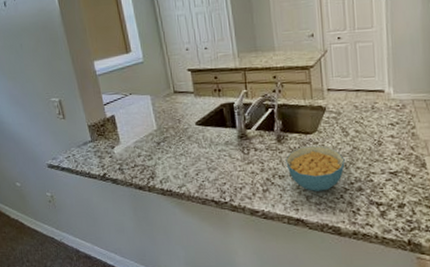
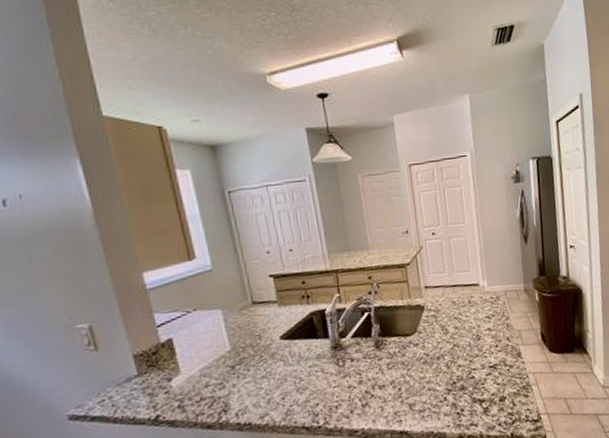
cereal bowl: present [286,146,345,191] -> none [385,347,447,398]

